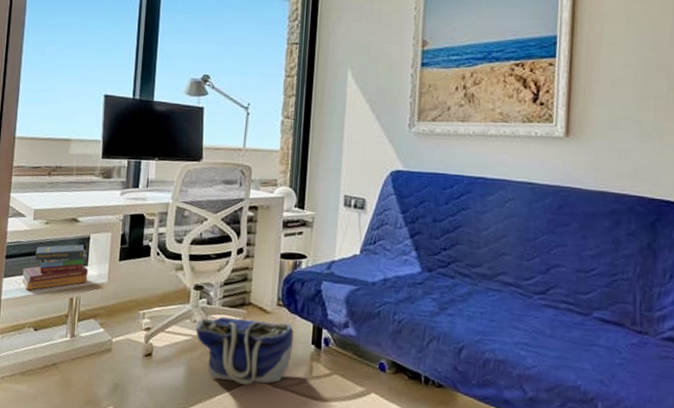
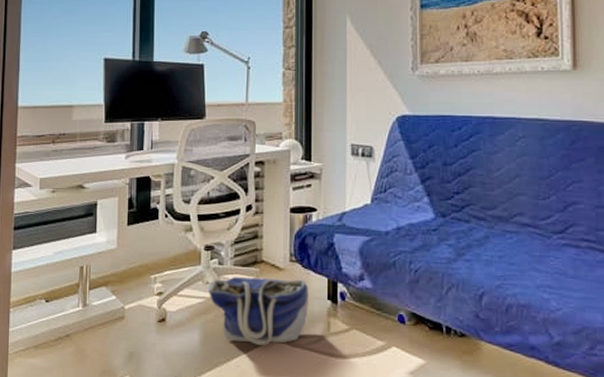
books: present [22,244,89,290] -> none [31,211,97,261]

